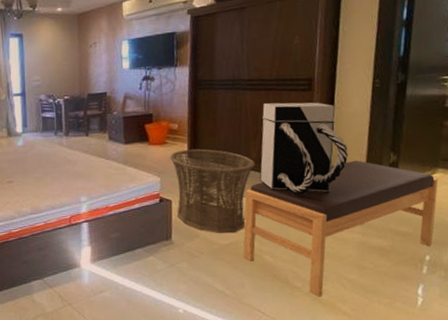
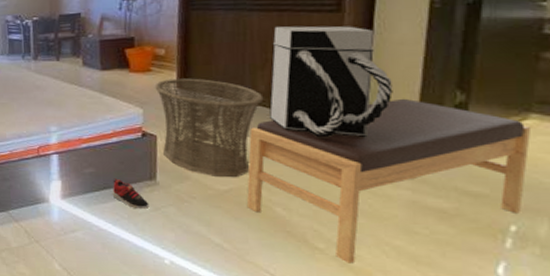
shoe: none [135,241,166,267] -> present [112,178,150,210]

